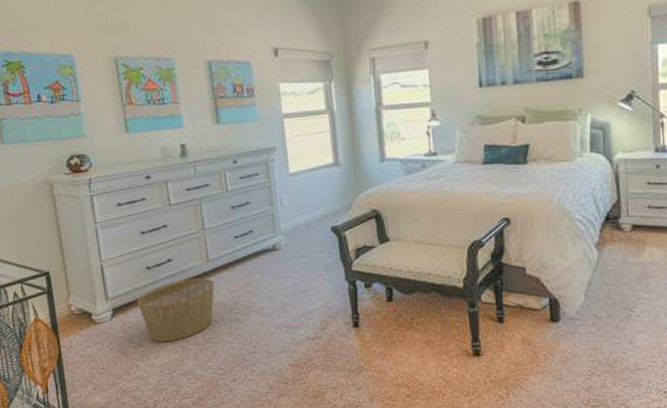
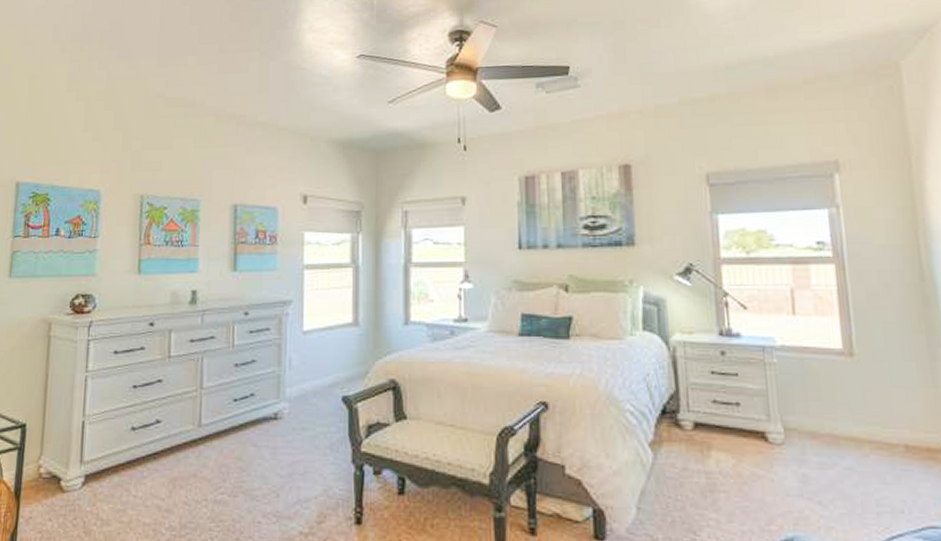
basket: present [137,278,215,343] -> none [114,446,203,523]

